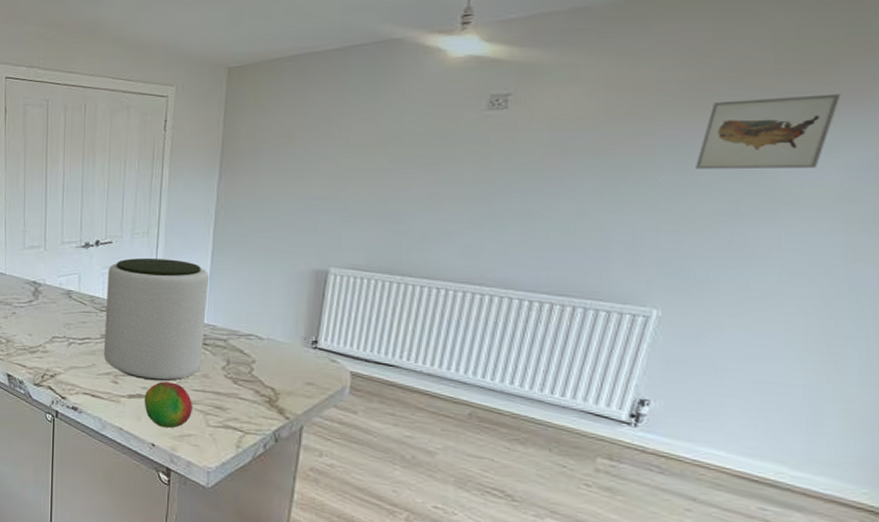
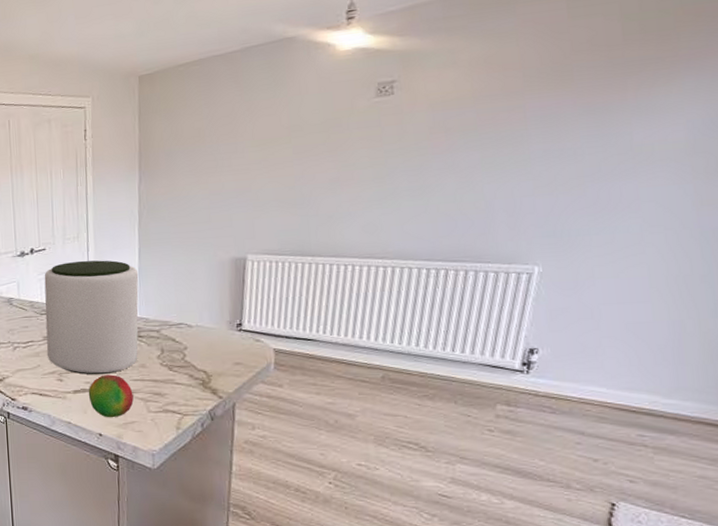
wall art: present [696,94,841,169] -> none [561,58,681,136]

